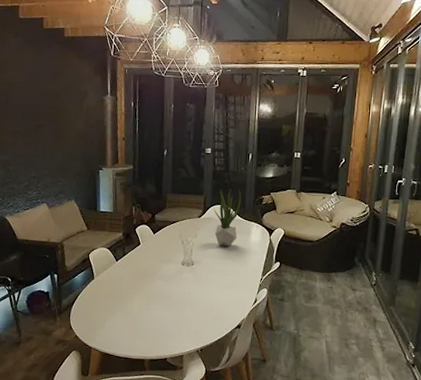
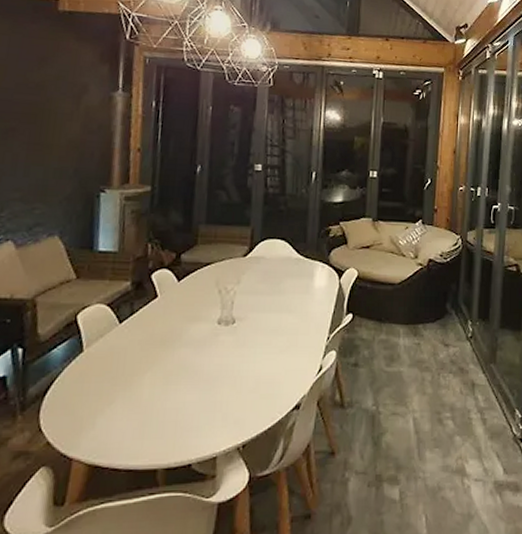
potted plant: present [214,189,242,246] -> none [264,217,302,295]

